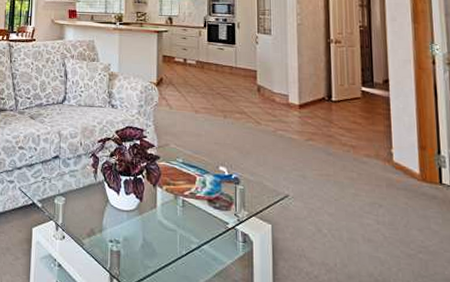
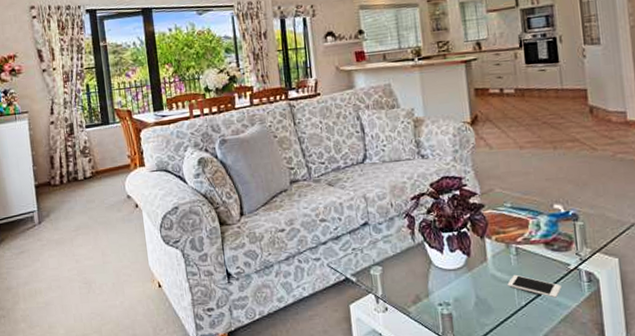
cell phone: none [172,224,219,252] -> present [507,274,561,298]

